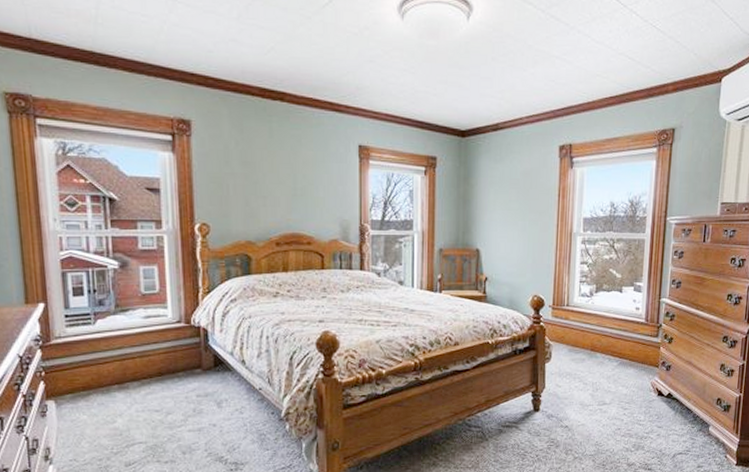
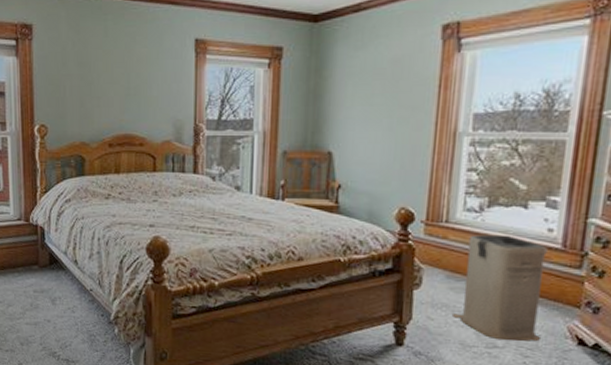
laundry basket: none [574,314,636,397] -> present [453,234,547,342]

